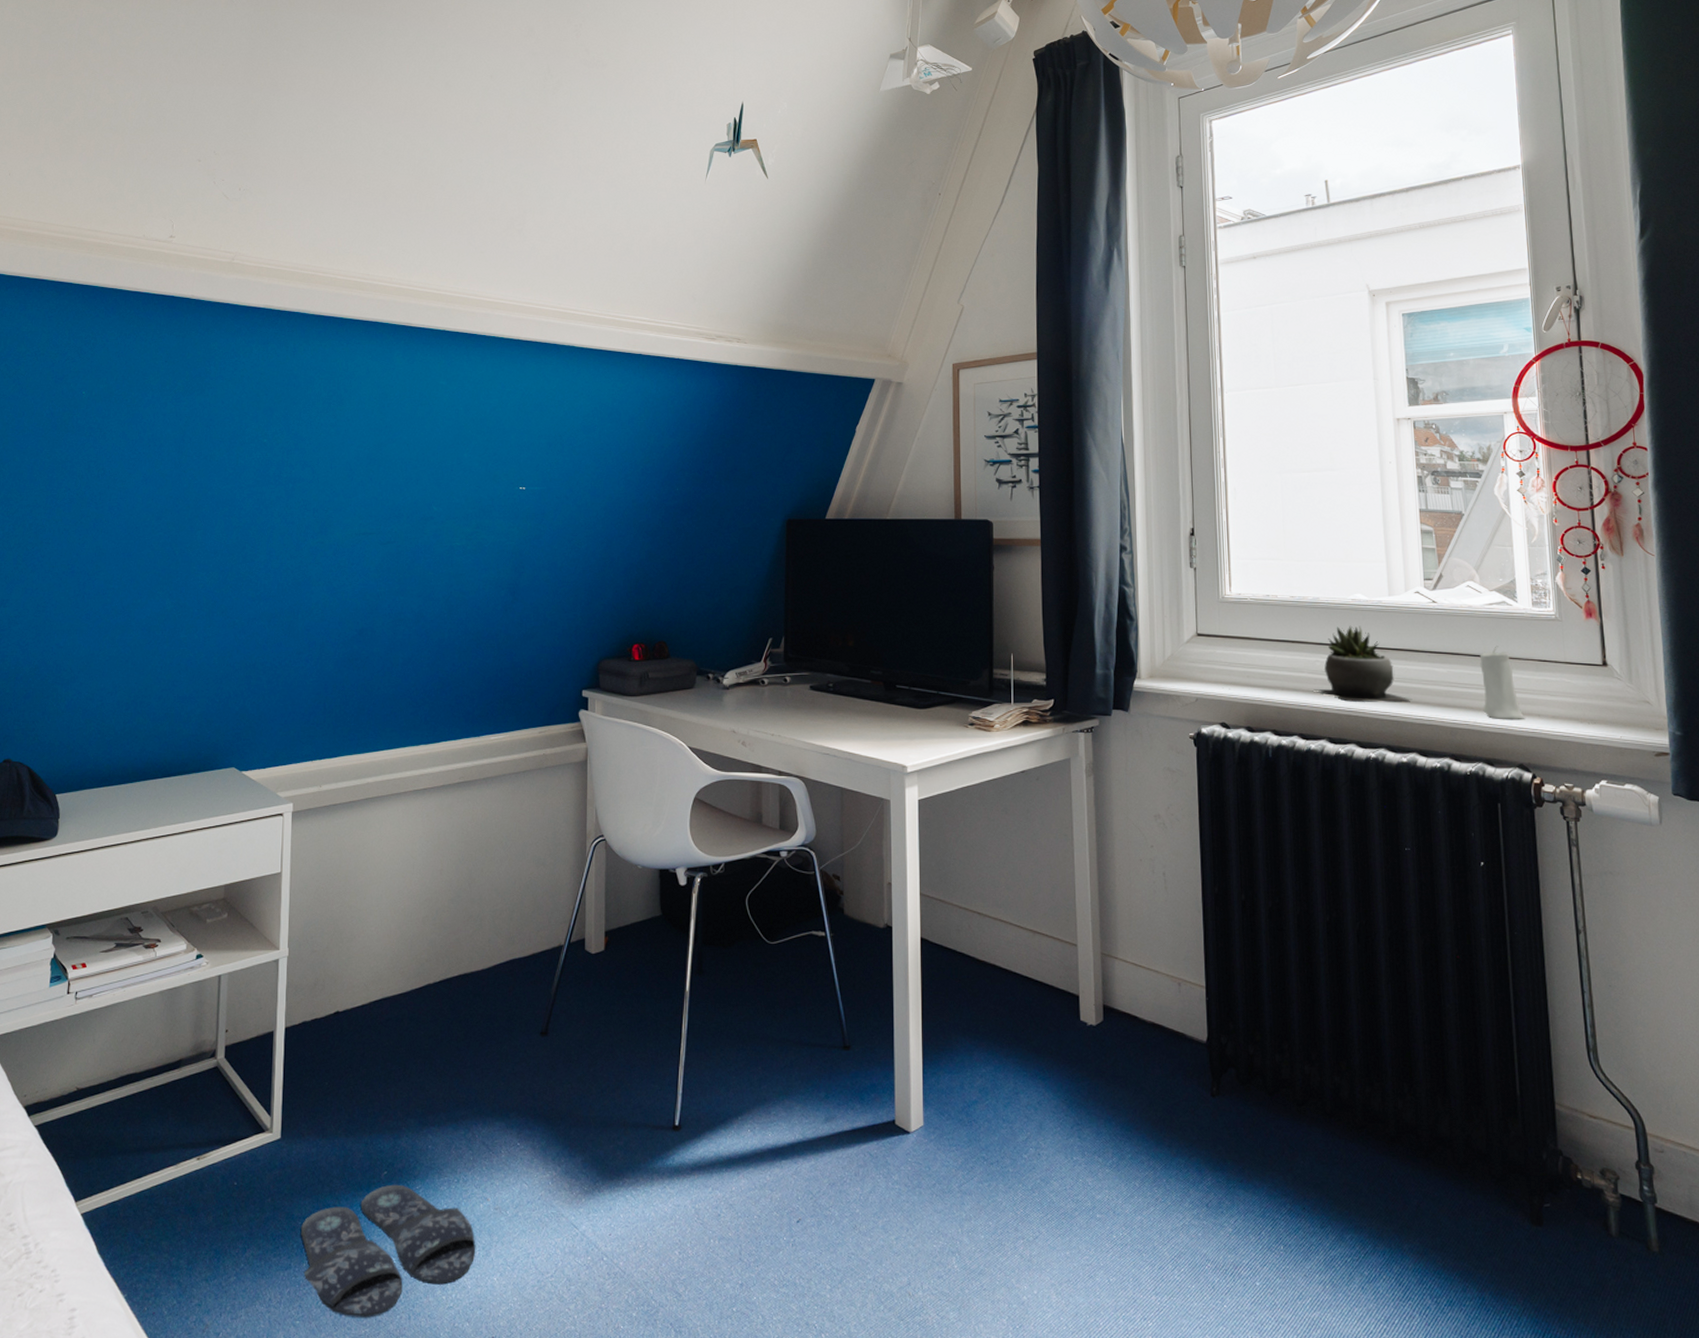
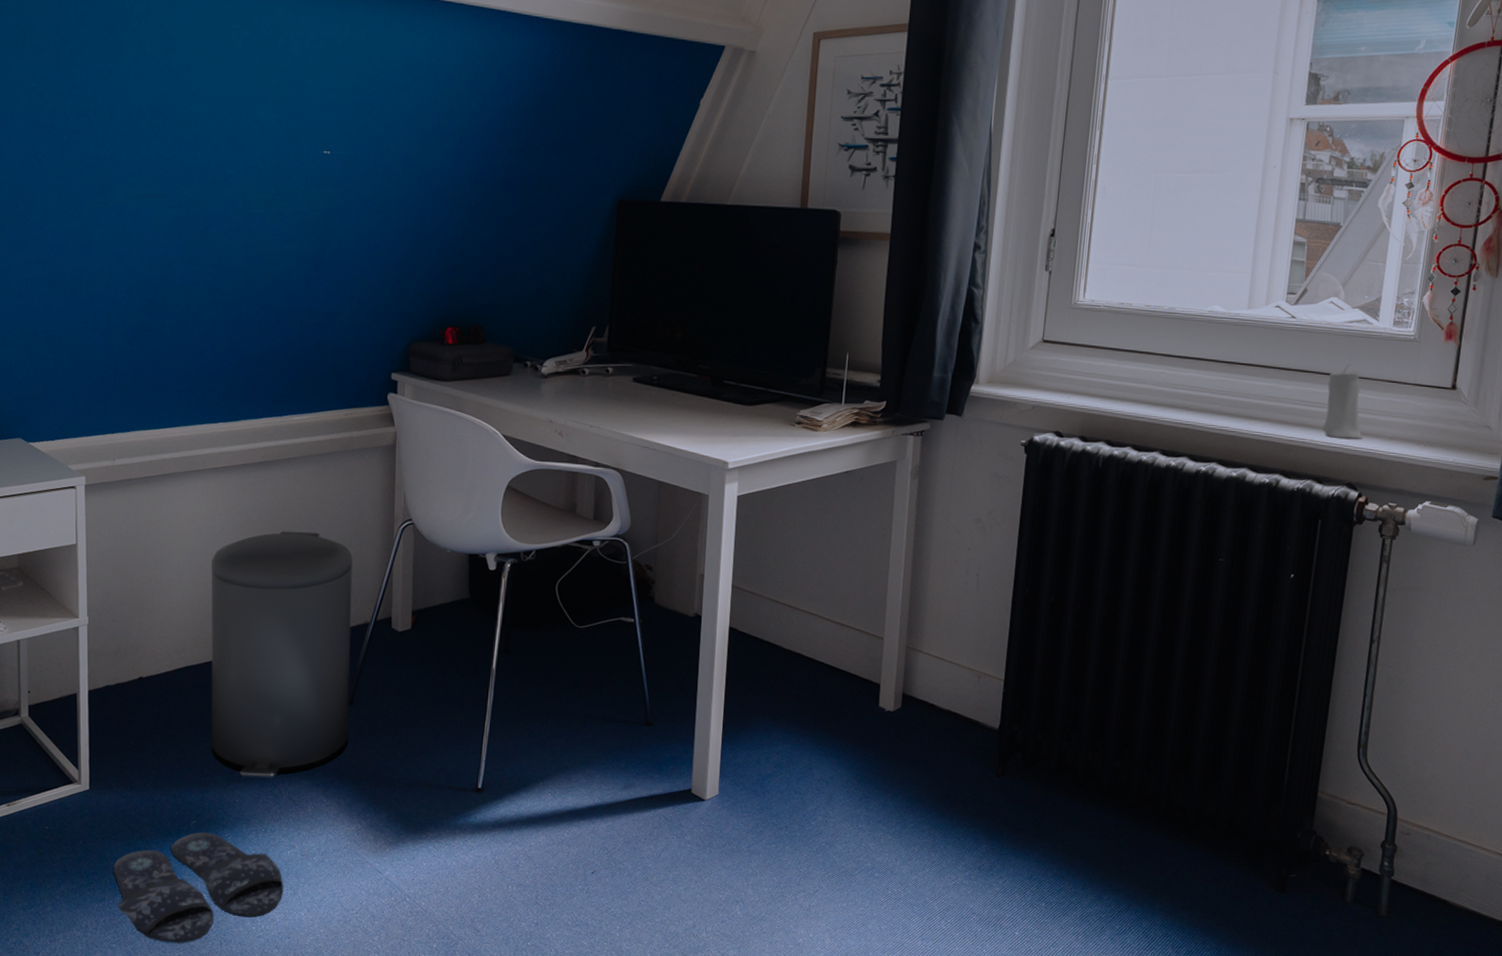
pedal bin: none [404,851,547,1122] -> present [210,531,353,779]
succulent plant: present [1313,625,1413,701] -> none [1154,338,1253,417]

